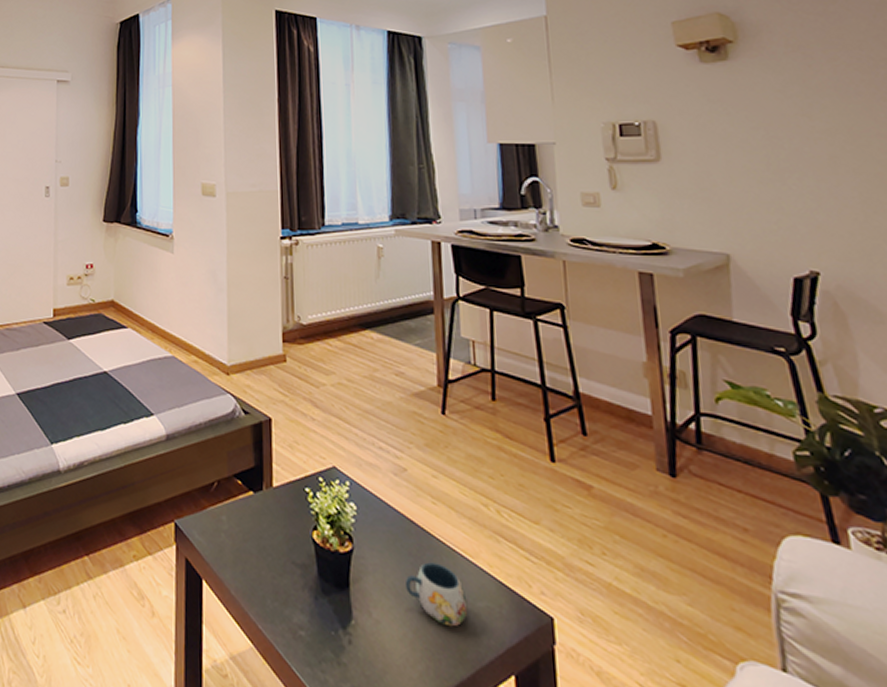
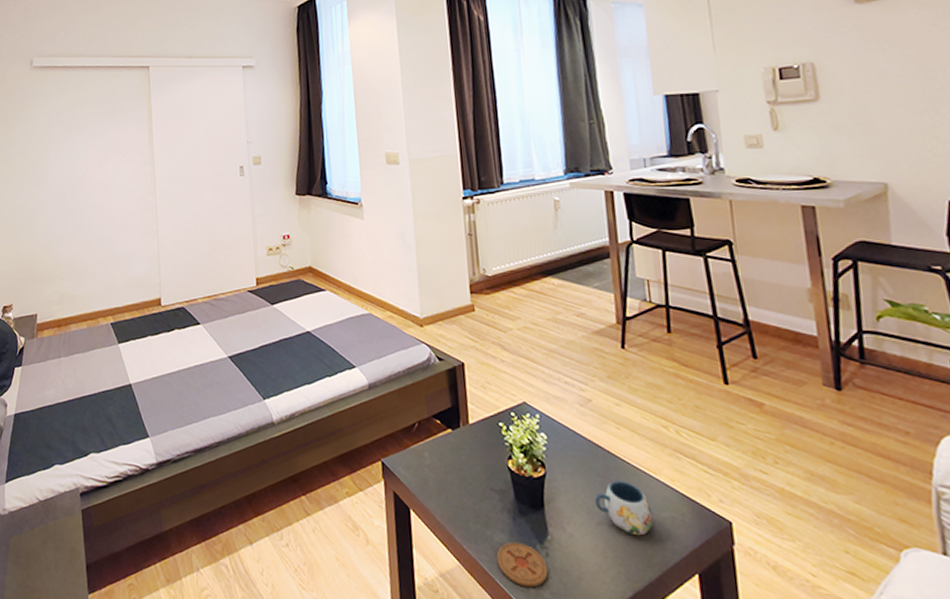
coaster: none [294,624,350,679] -> present [496,542,548,588]

